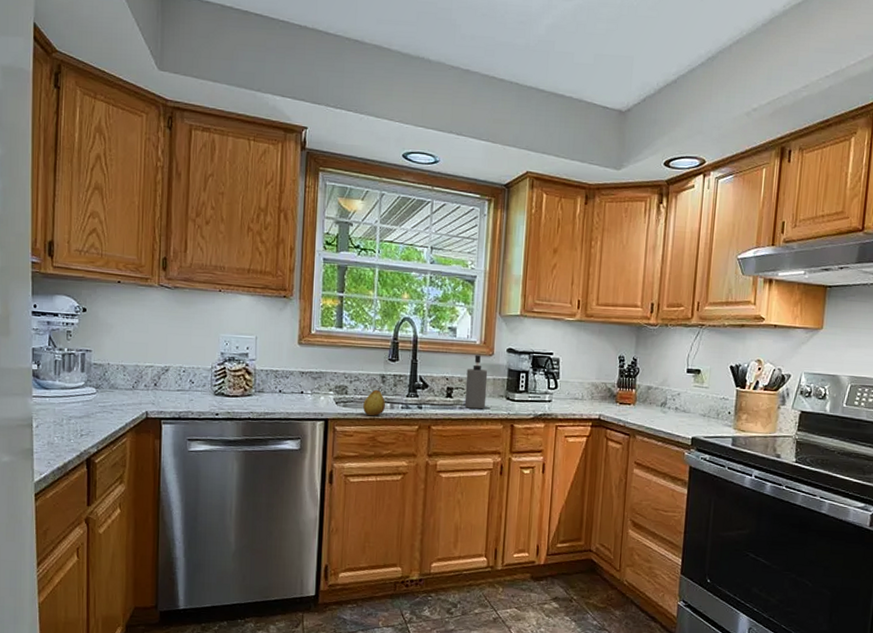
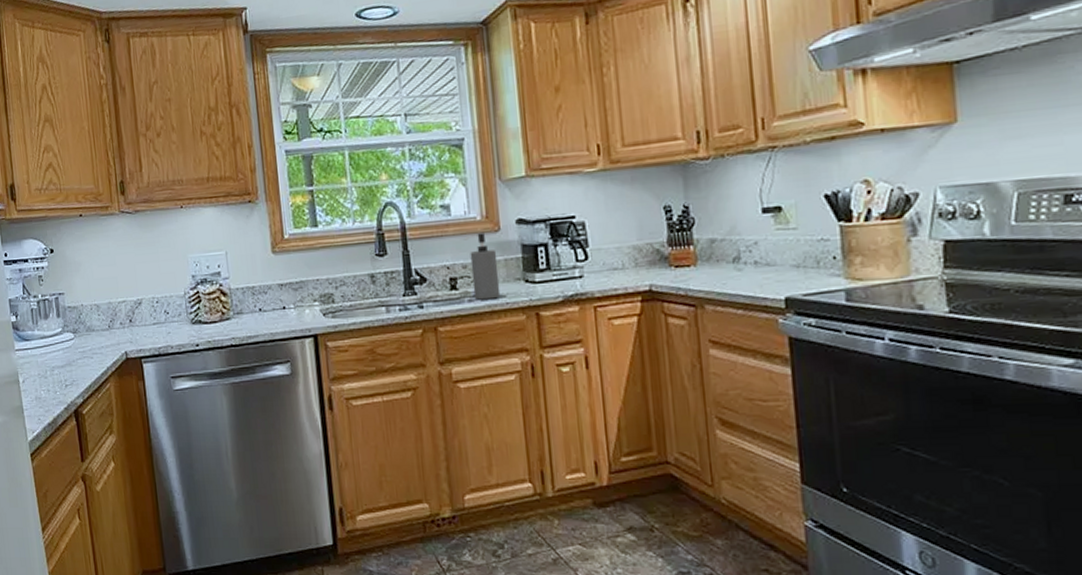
fruit: present [363,386,385,416] -> none [354,287,380,325]

